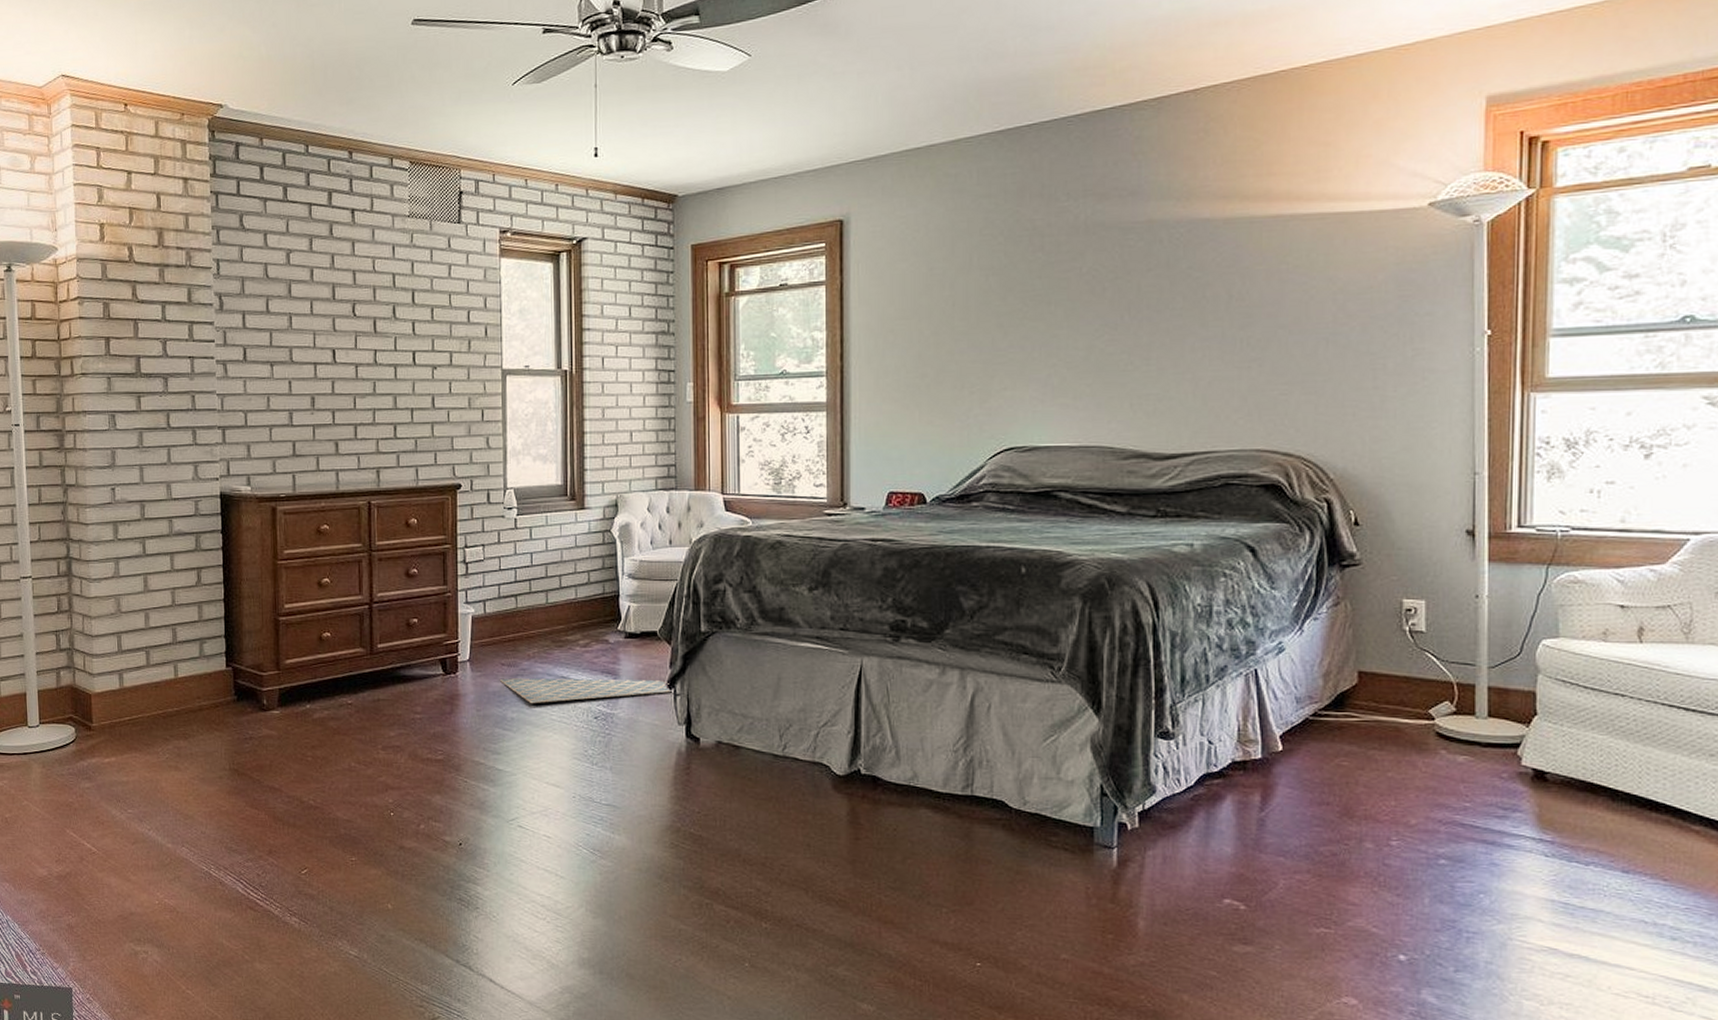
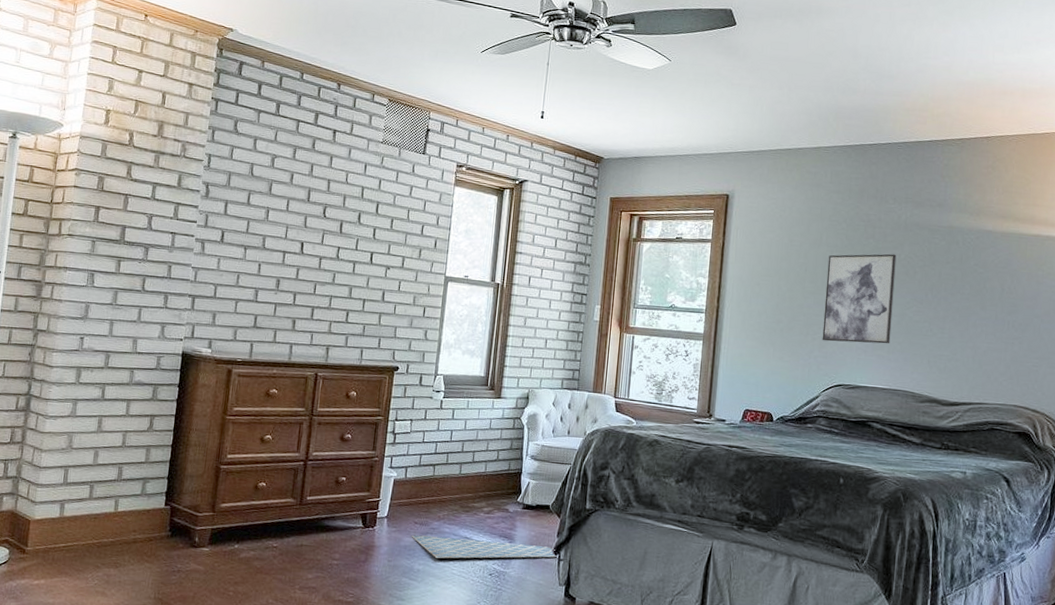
wall art: none [982,268,1076,394] -> present [822,254,897,344]

